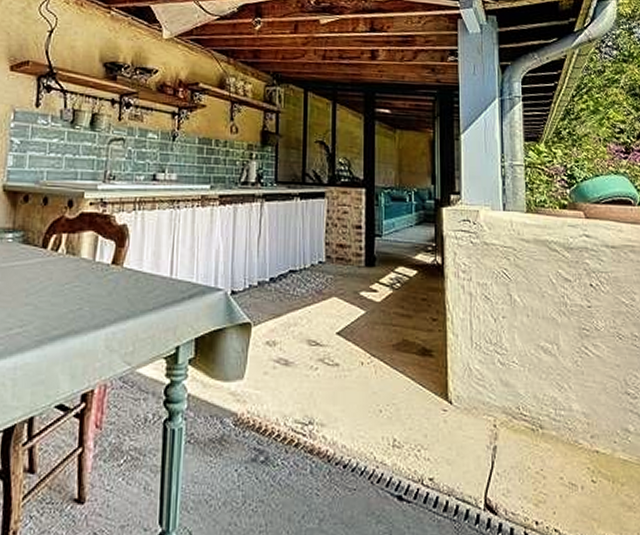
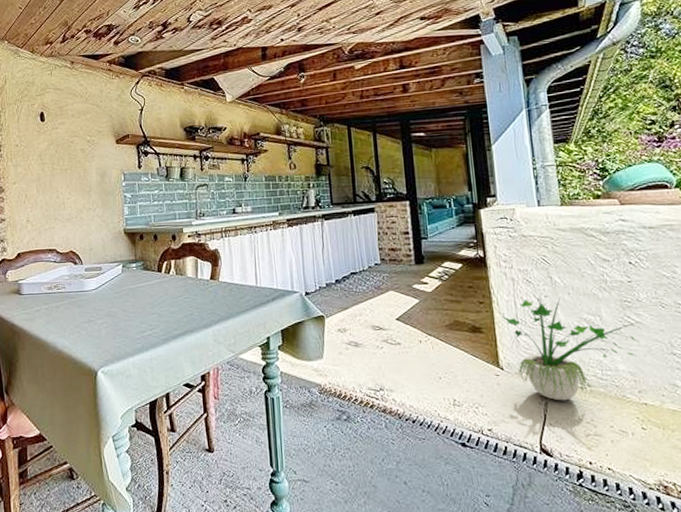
potted plant: none [455,319,600,445] -> present [502,297,643,401]

